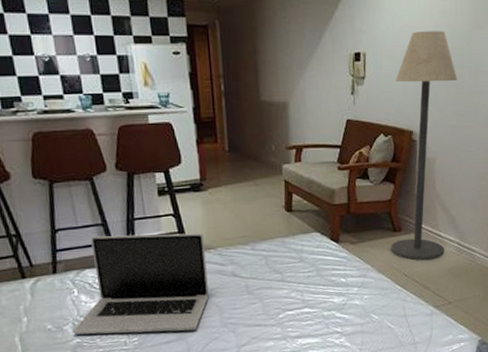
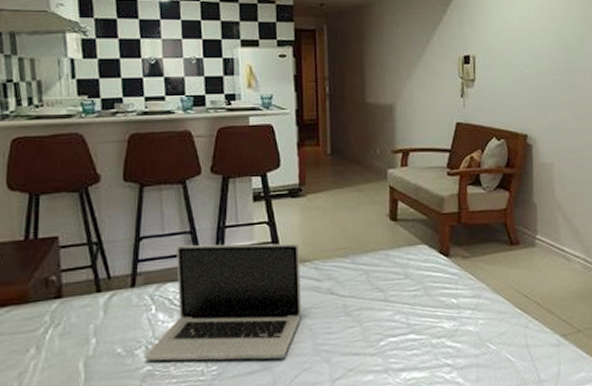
floor lamp: present [390,31,458,261] -> none [506,34,573,279]

